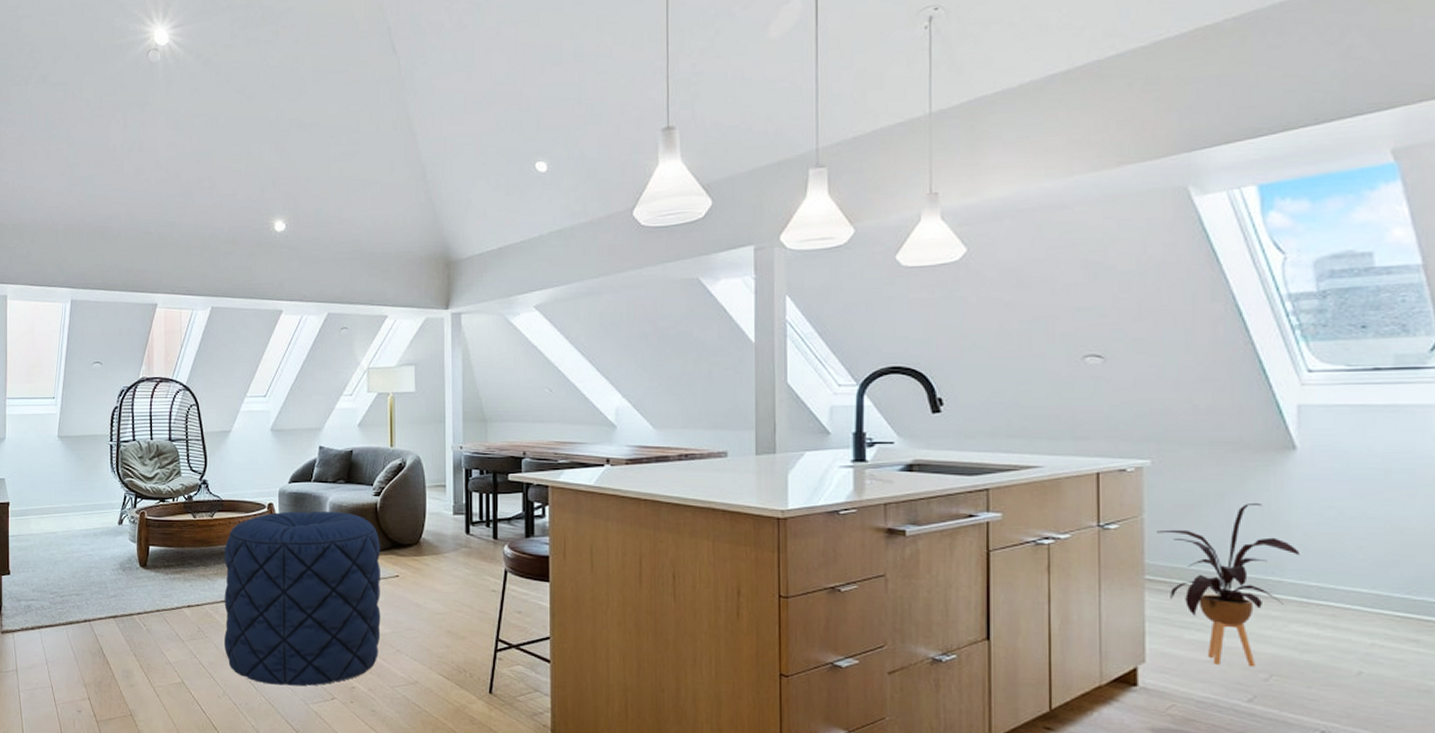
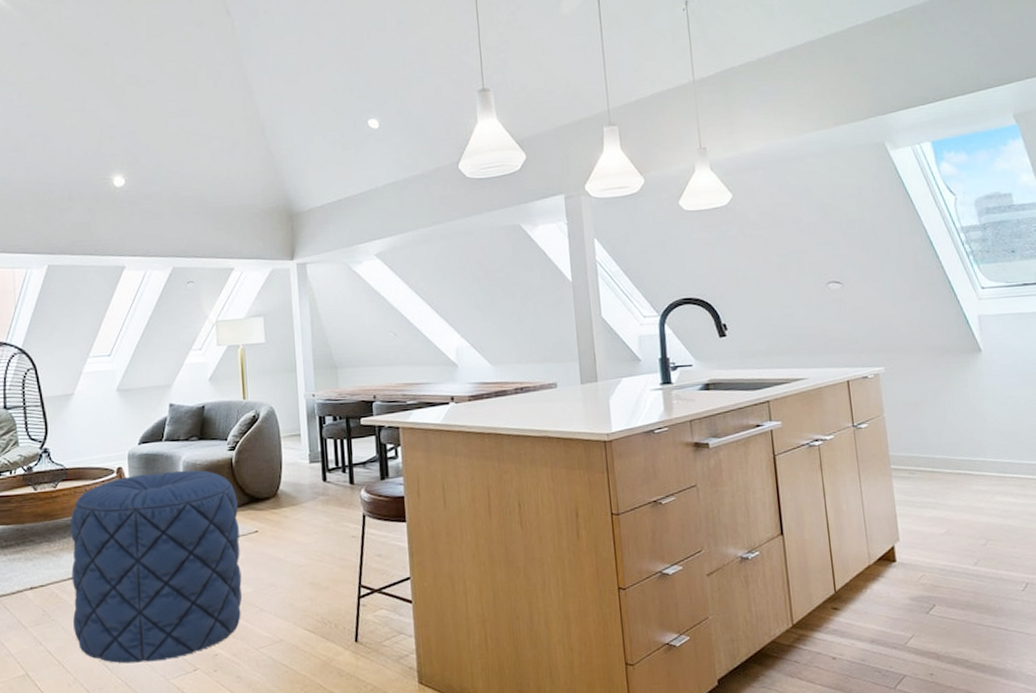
house plant: present [1157,502,1301,667] -> none [895,397,995,537]

